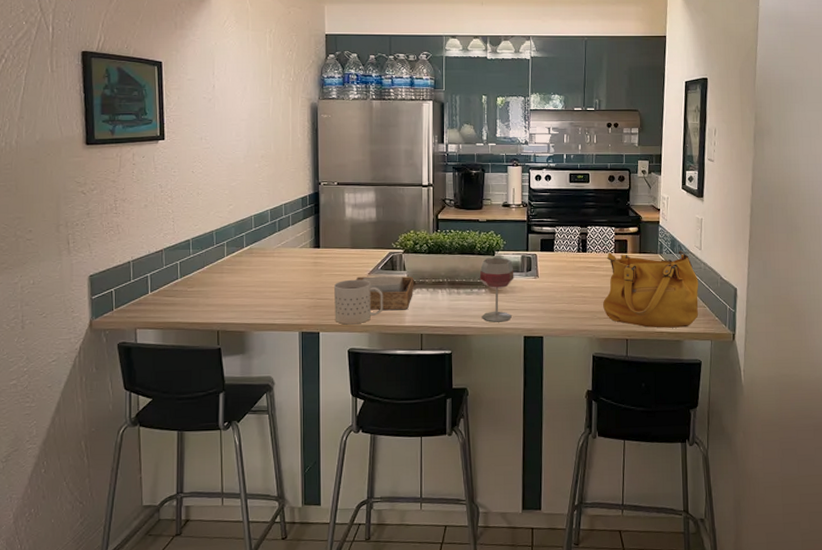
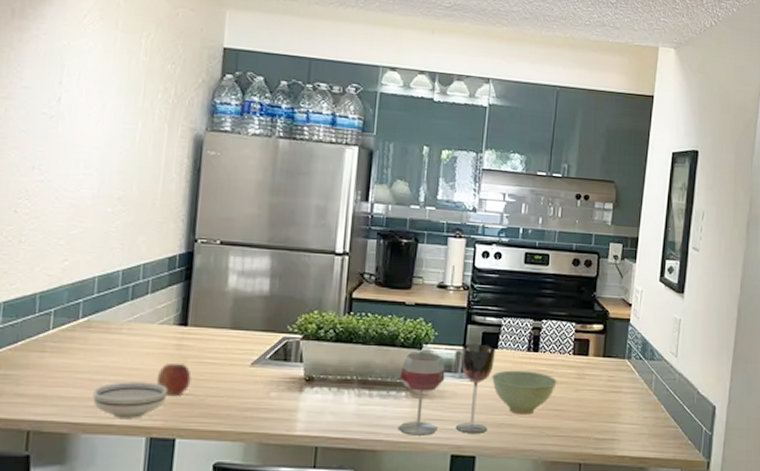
bowl: none [259,291,310,319] -> present [92,381,167,418]
fruit: none [302,277,326,300] -> present [156,364,192,395]
mug: present [333,279,383,325] -> none [198,370,270,430]
napkin holder: present [355,276,414,311] -> none [233,367,313,414]
wineglass: none [526,248,553,319] -> present [456,343,496,433]
bowl: none [551,267,603,303] -> present [492,370,557,415]
handbag: present [603,250,699,328] -> none [554,353,672,452]

